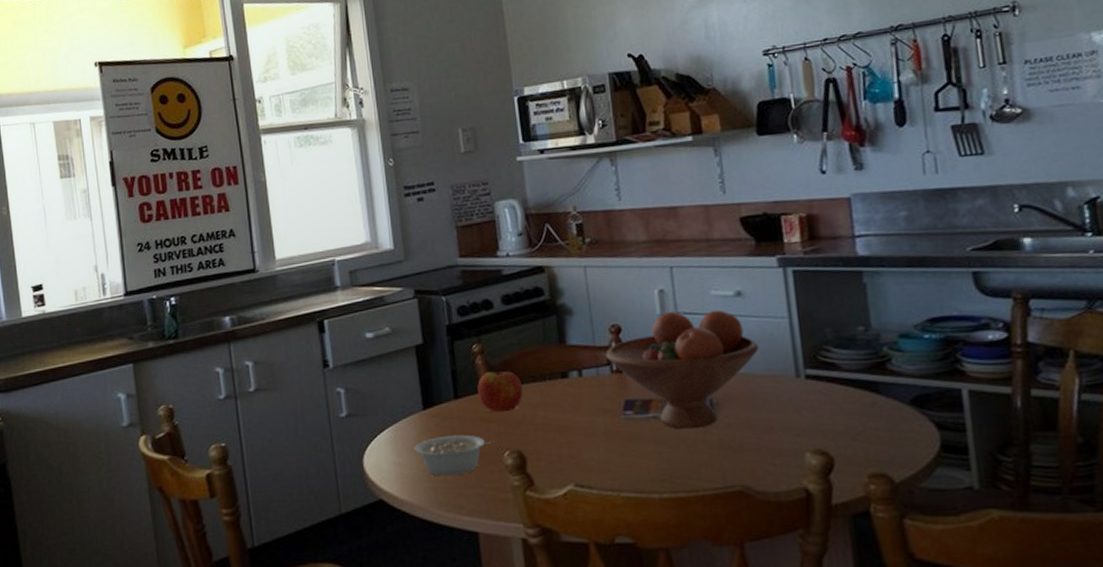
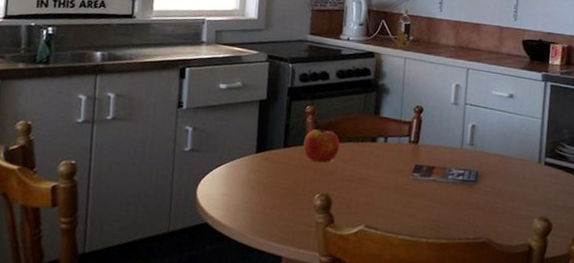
legume: present [414,435,494,476] -> none [242,176,309,210]
fruit bowl: present [605,309,760,429] -> none [407,101,518,193]

